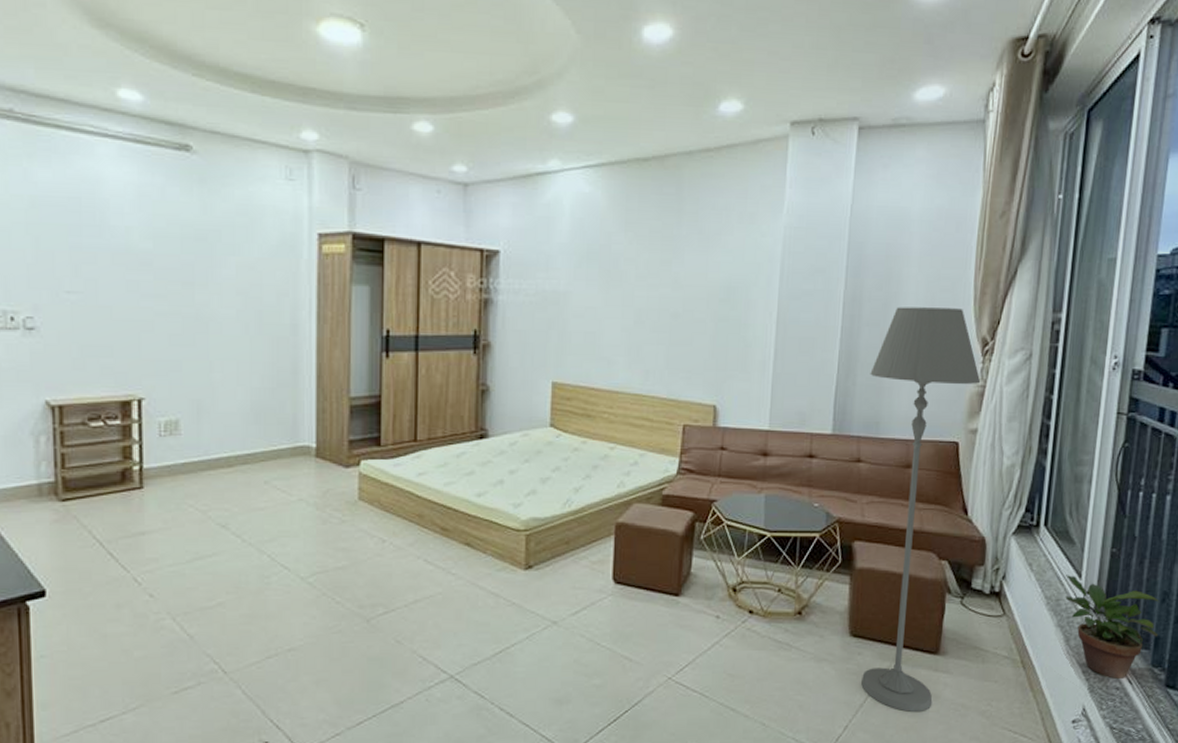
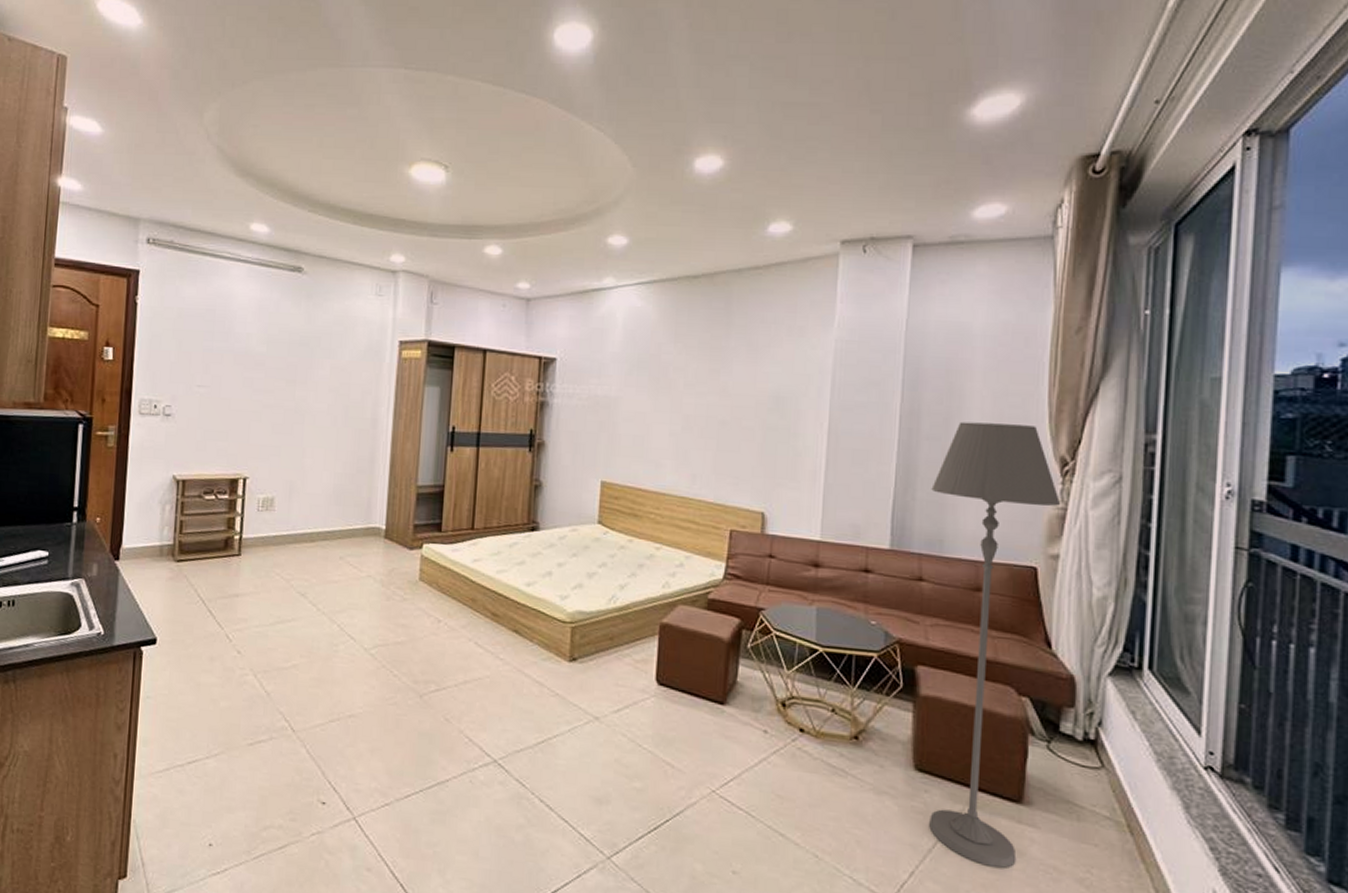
potted plant: present [1065,575,1159,679] -> none [1180,729,1312,864]

